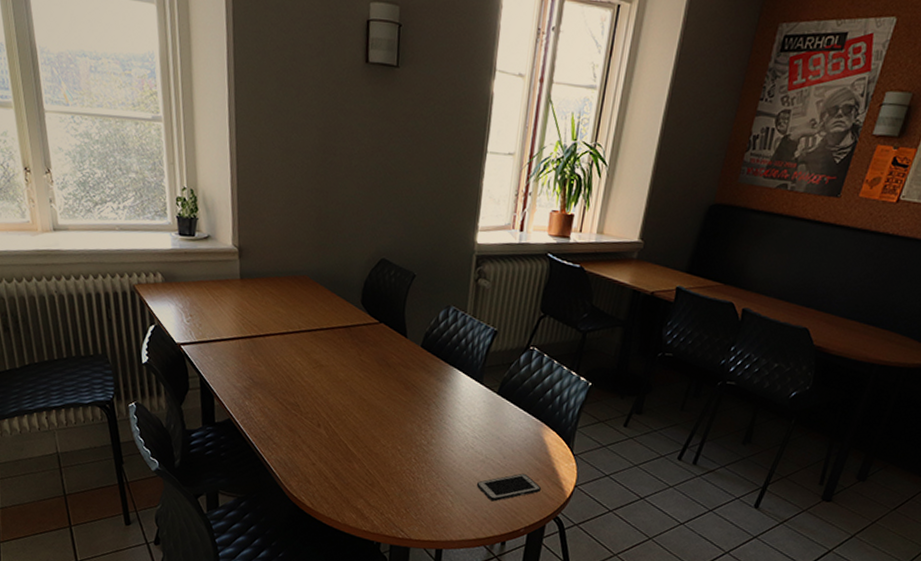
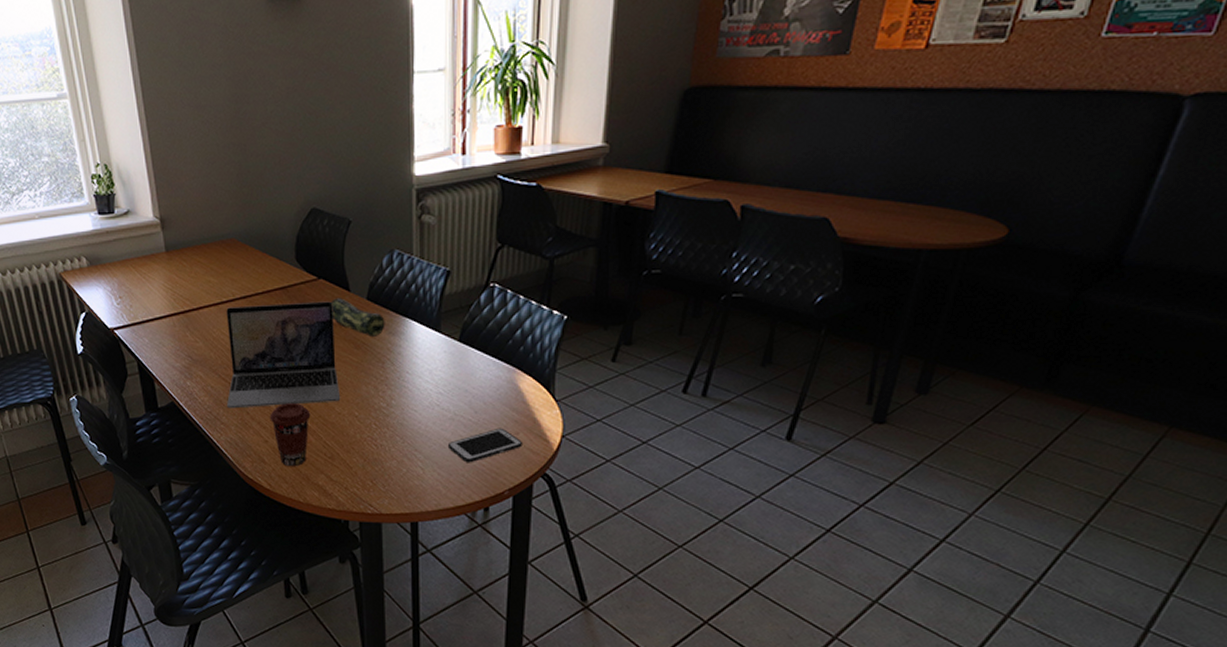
laptop: none [281,338,390,435] -> present [226,301,341,409]
coffee cup: none [319,431,358,490] -> present [269,402,311,467]
pencil case: none [388,342,435,381] -> present [332,298,385,337]

